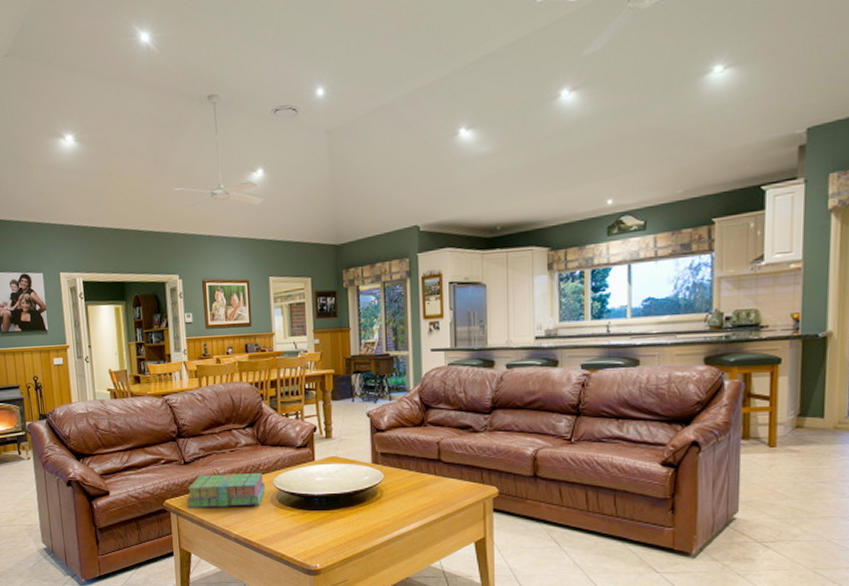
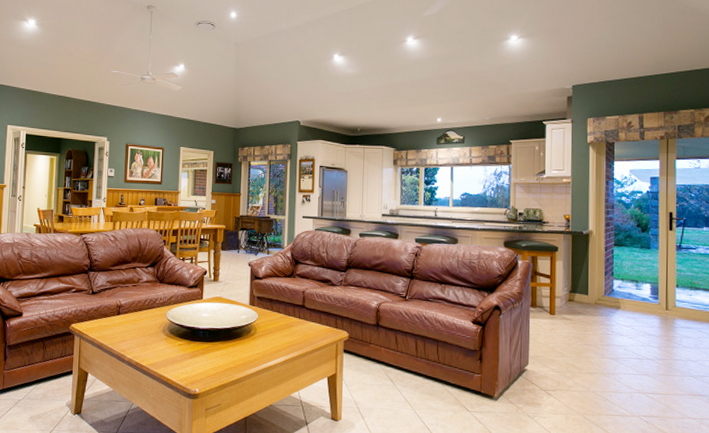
stack of books: present [186,472,265,508] -> none [90,304,159,334]

